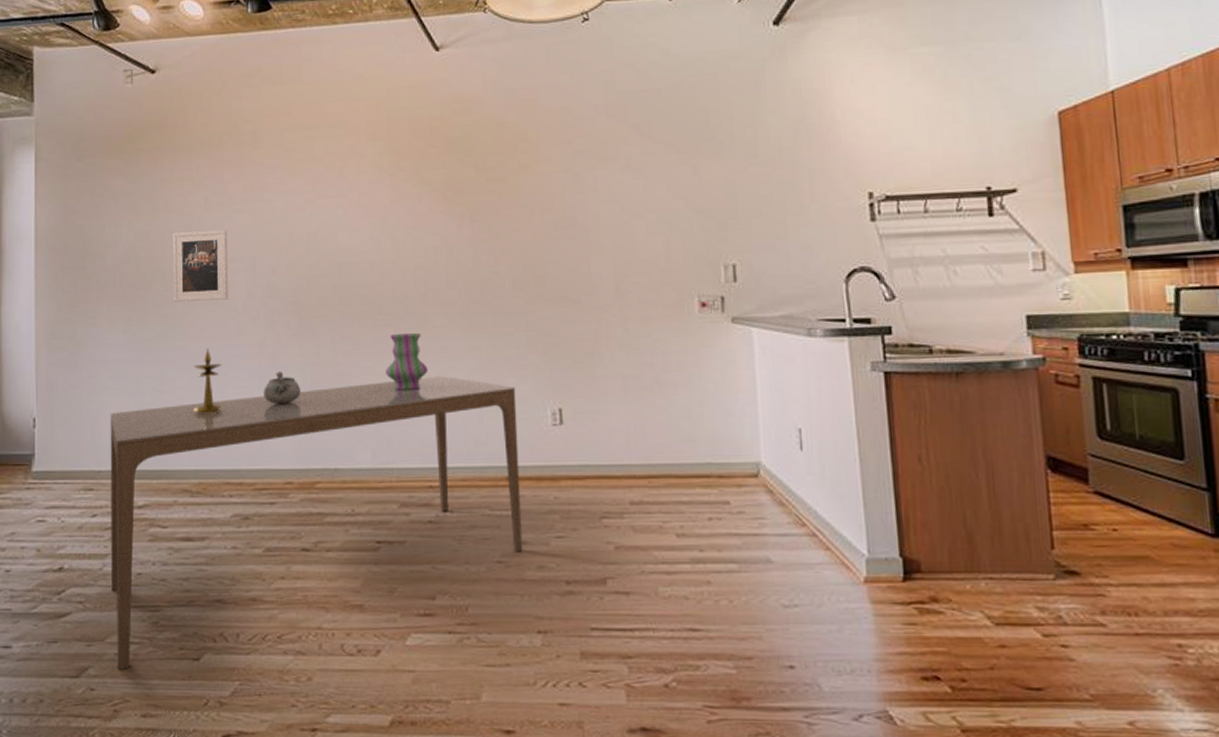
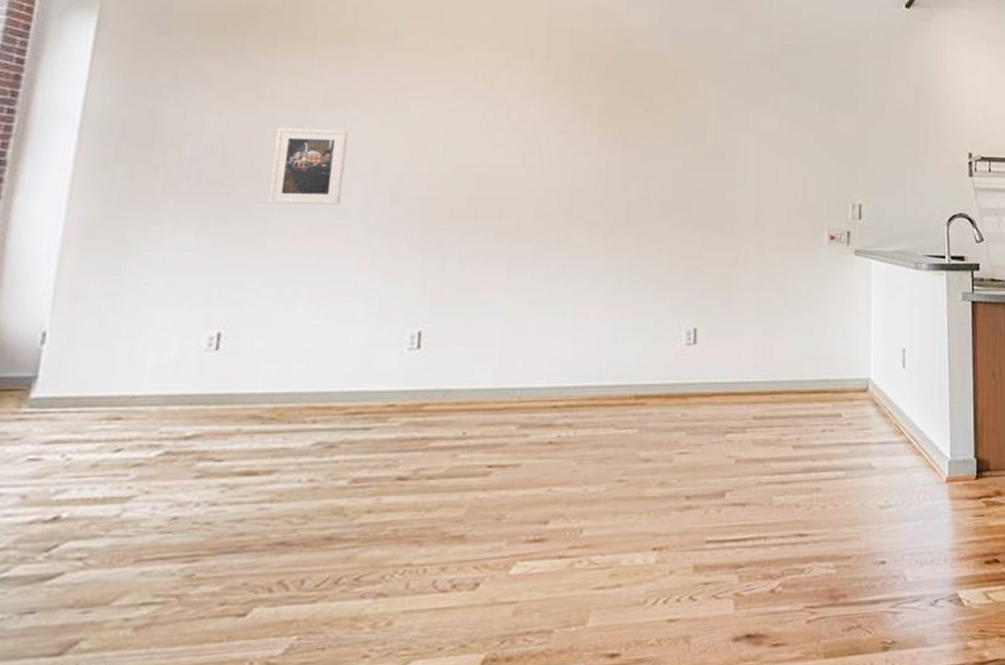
dining table: present [110,376,523,670] -> none [125,294,653,639]
candlestick: present [193,349,223,415] -> none [278,257,323,331]
decorative bowl: present [264,372,301,405] -> none [371,285,418,321]
vase: present [386,332,428,390] -> none [518,250,565,308]

